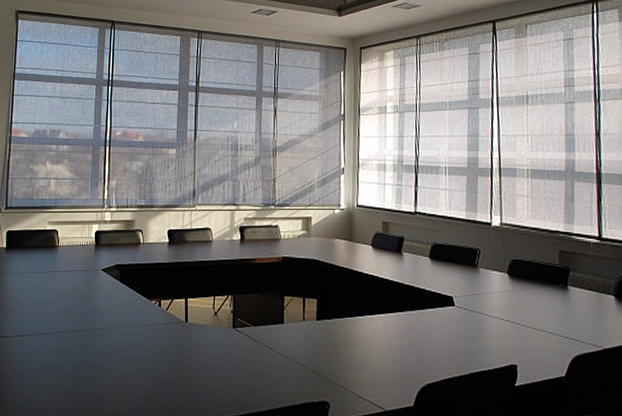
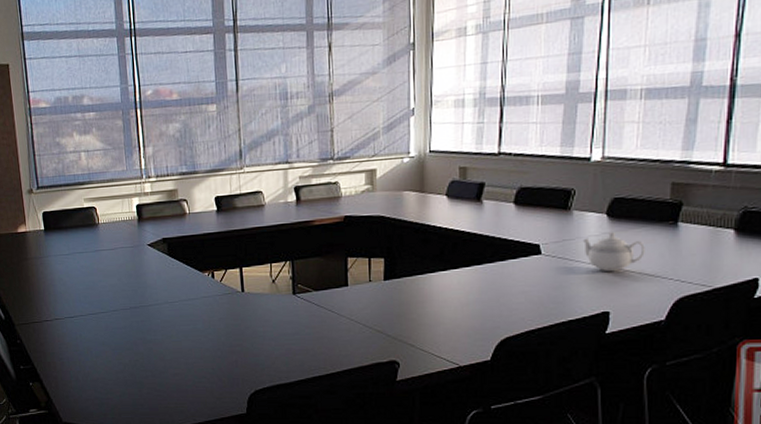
teapot: none [489,290,543,327] -> present [582,232,645,272]

